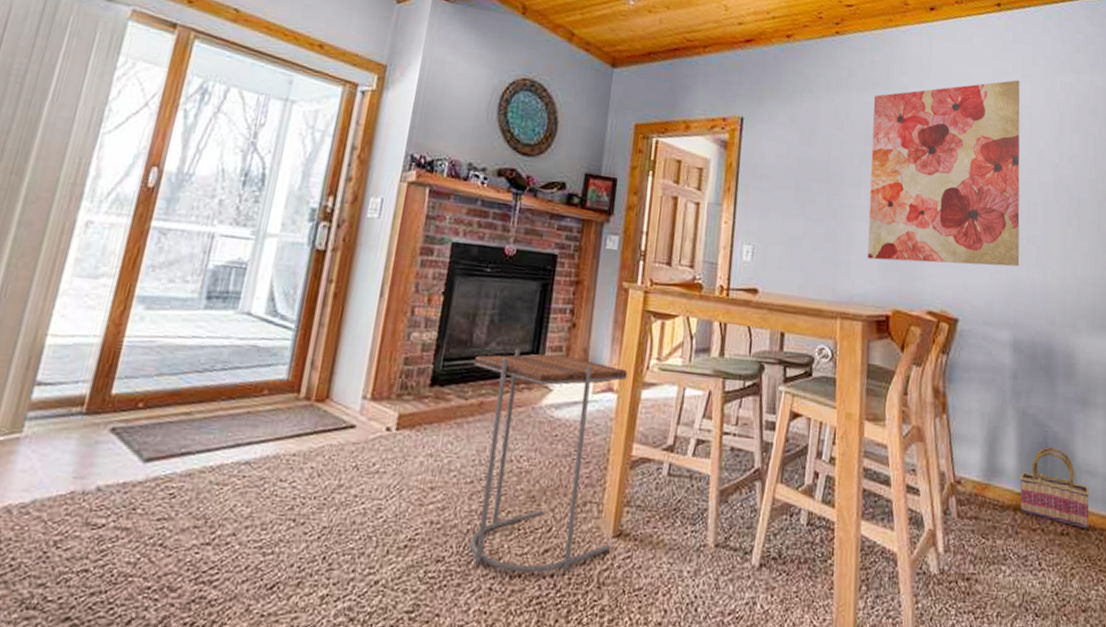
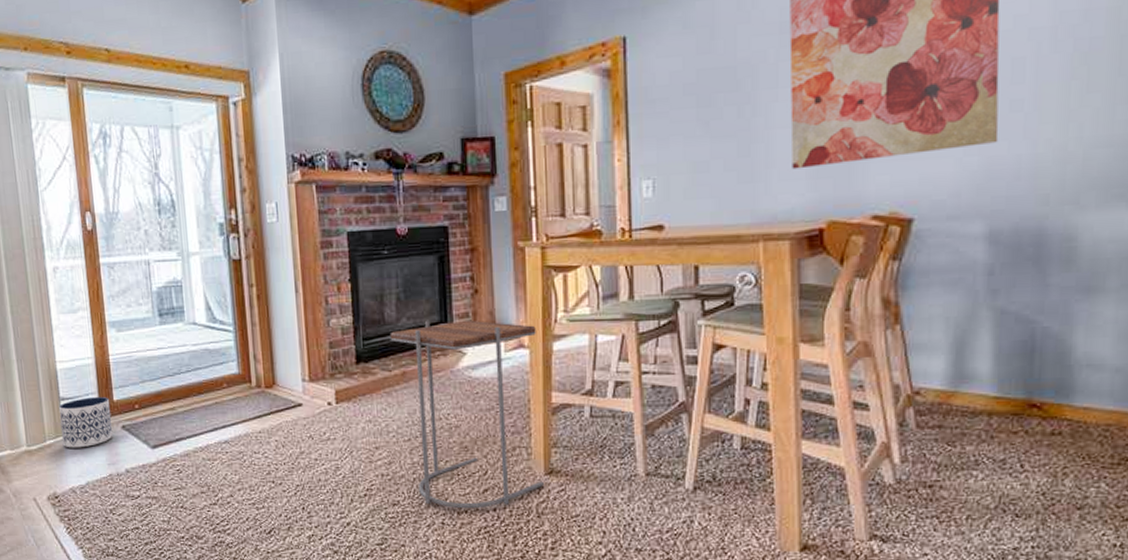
planter: none [16,385,106,452] -> present [58,397,113,448]
basket: present [1019,447,1090,530] -> none [996,344,1092,427]

